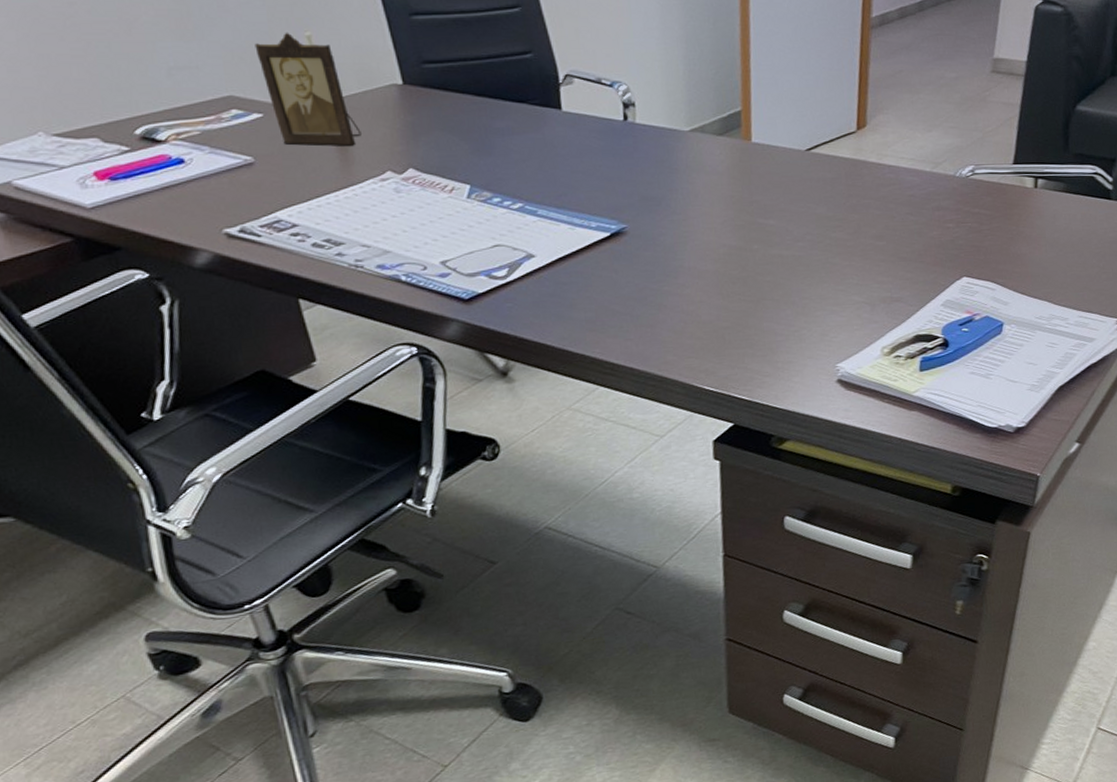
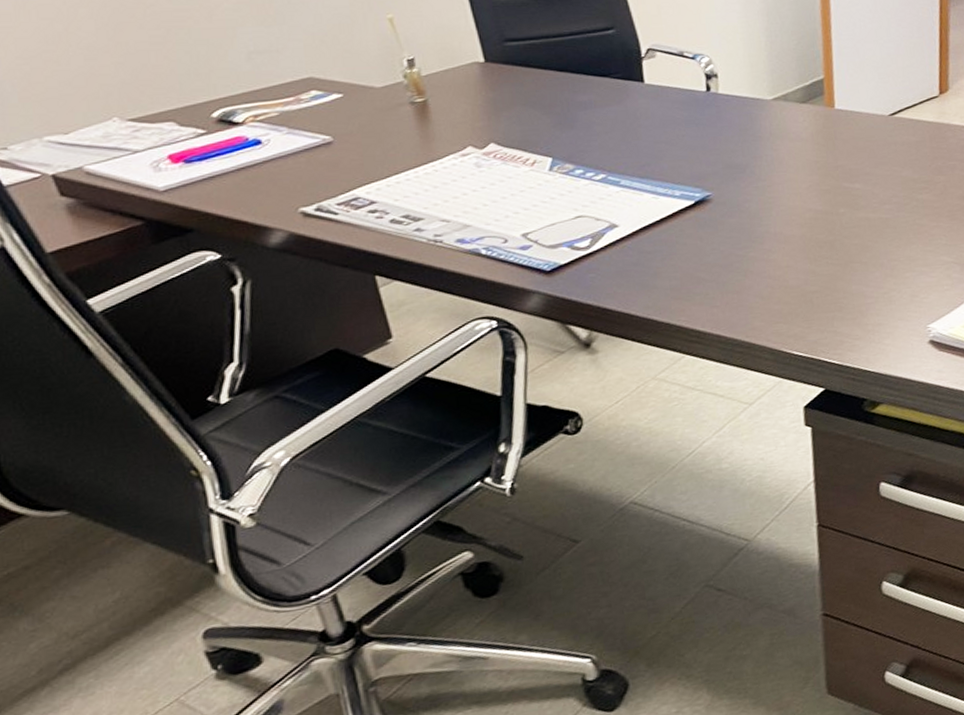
photo frame: present [254,32,362,147] -> none [336,15,442,124]

